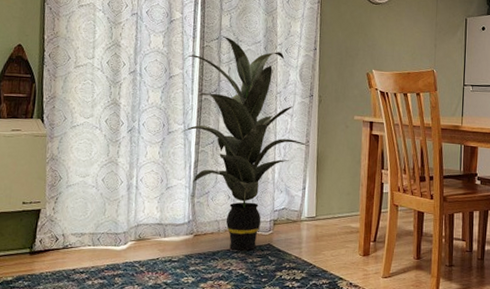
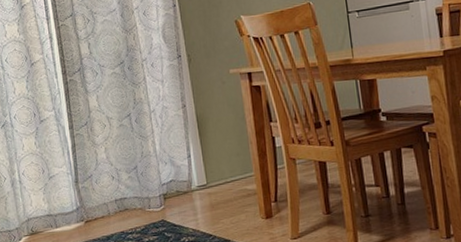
indoor plant: present [180,35,310,251] -> none [44,11,187,231]

